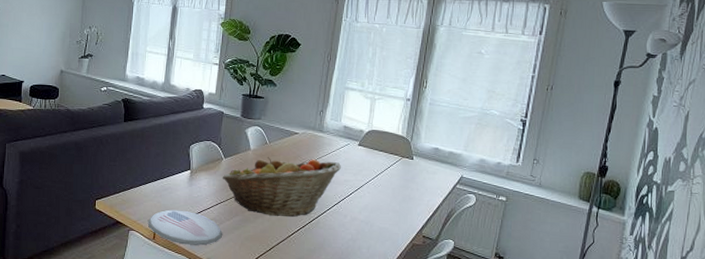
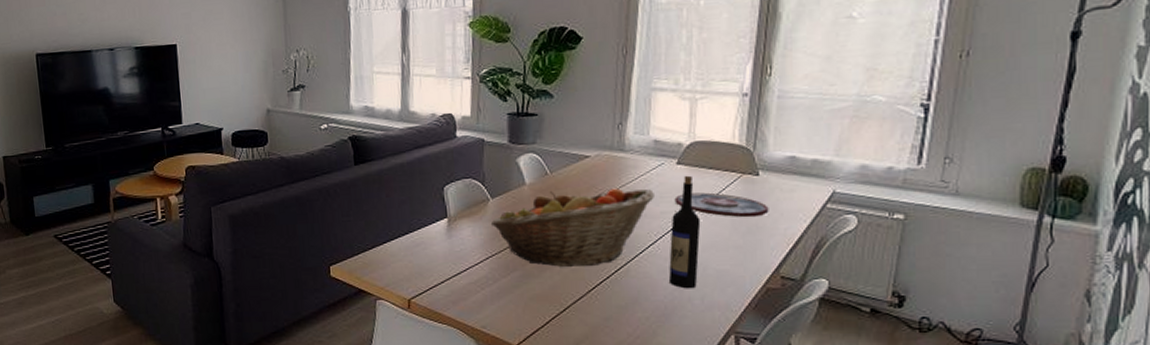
plate: present [148,209,223,246] -> none [399,269,499,312]
wine bottle: none [345,154,372,240] -> present [668,175,701,289]
plate: none [355,168,418,190] -> present [674,192,769,218]

